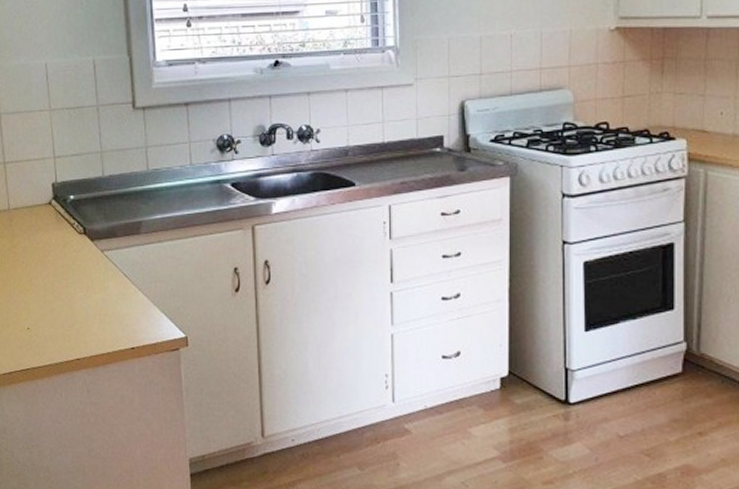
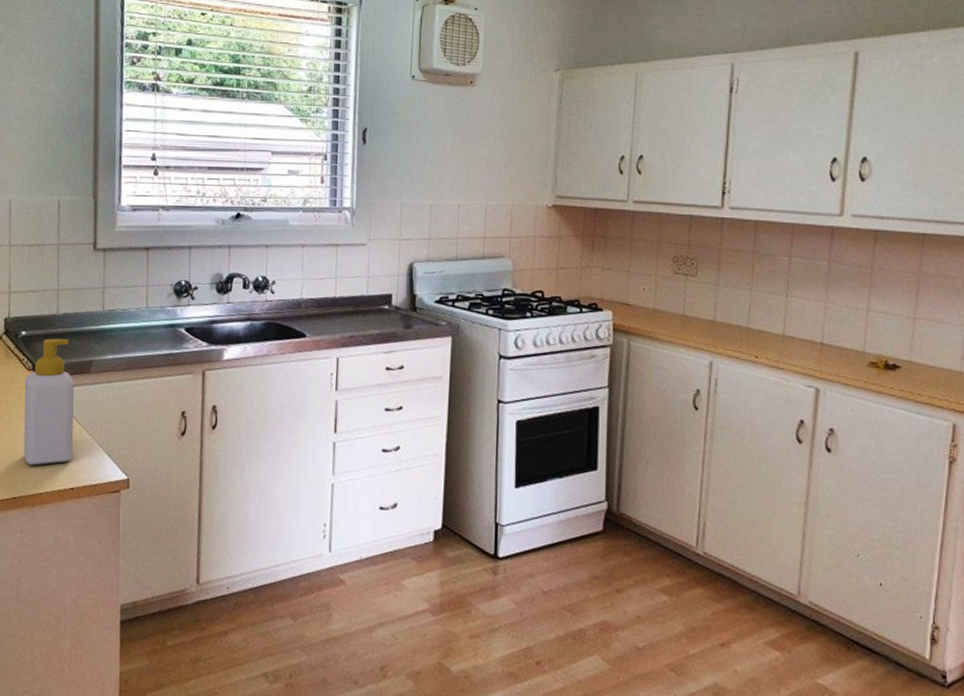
soap bottle: none [78,201,130,328] -> present [23,338,75,466]

